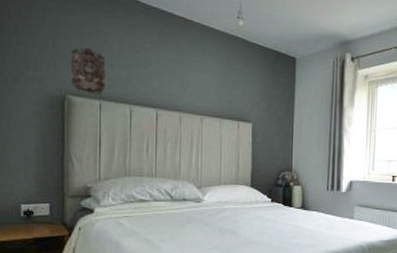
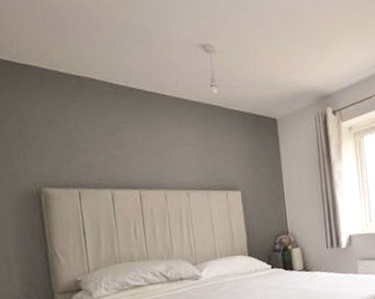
wall ornament: present [70,48,106,96] -> none [40,137,83,184]

